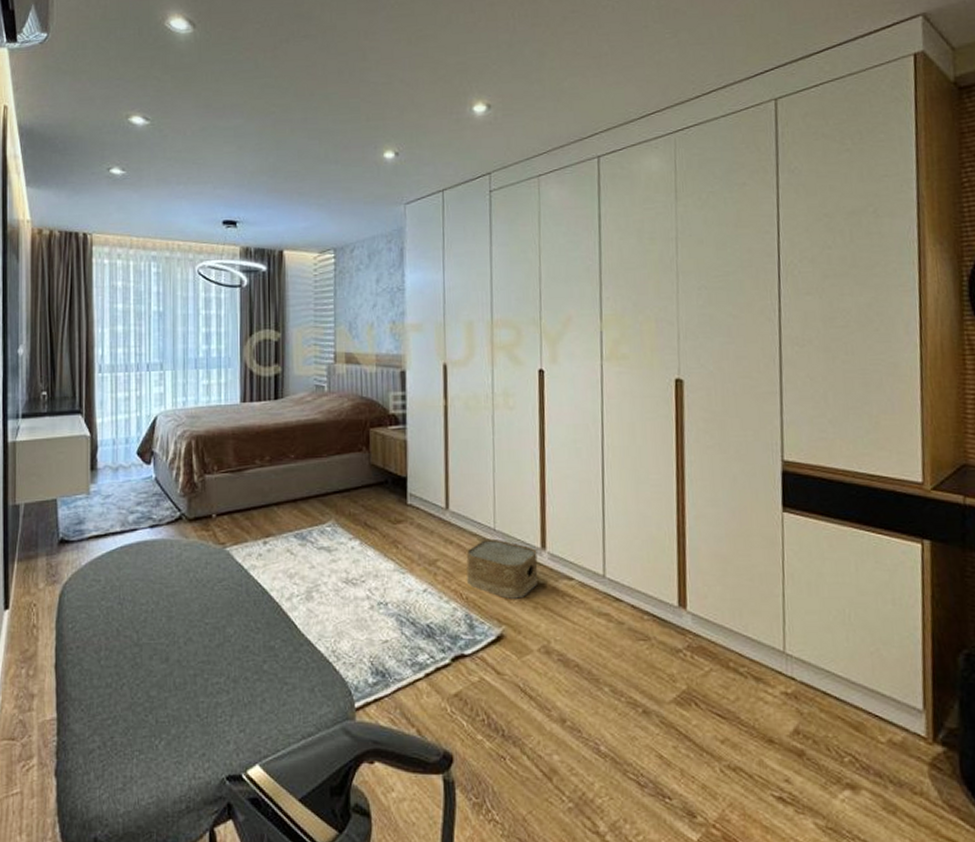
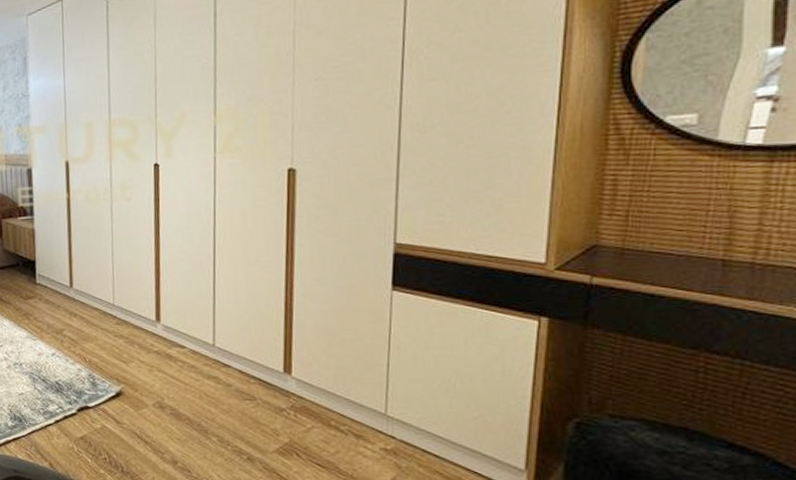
woven basket: present [466,538,538,599] -> none [89,312,153,363]

